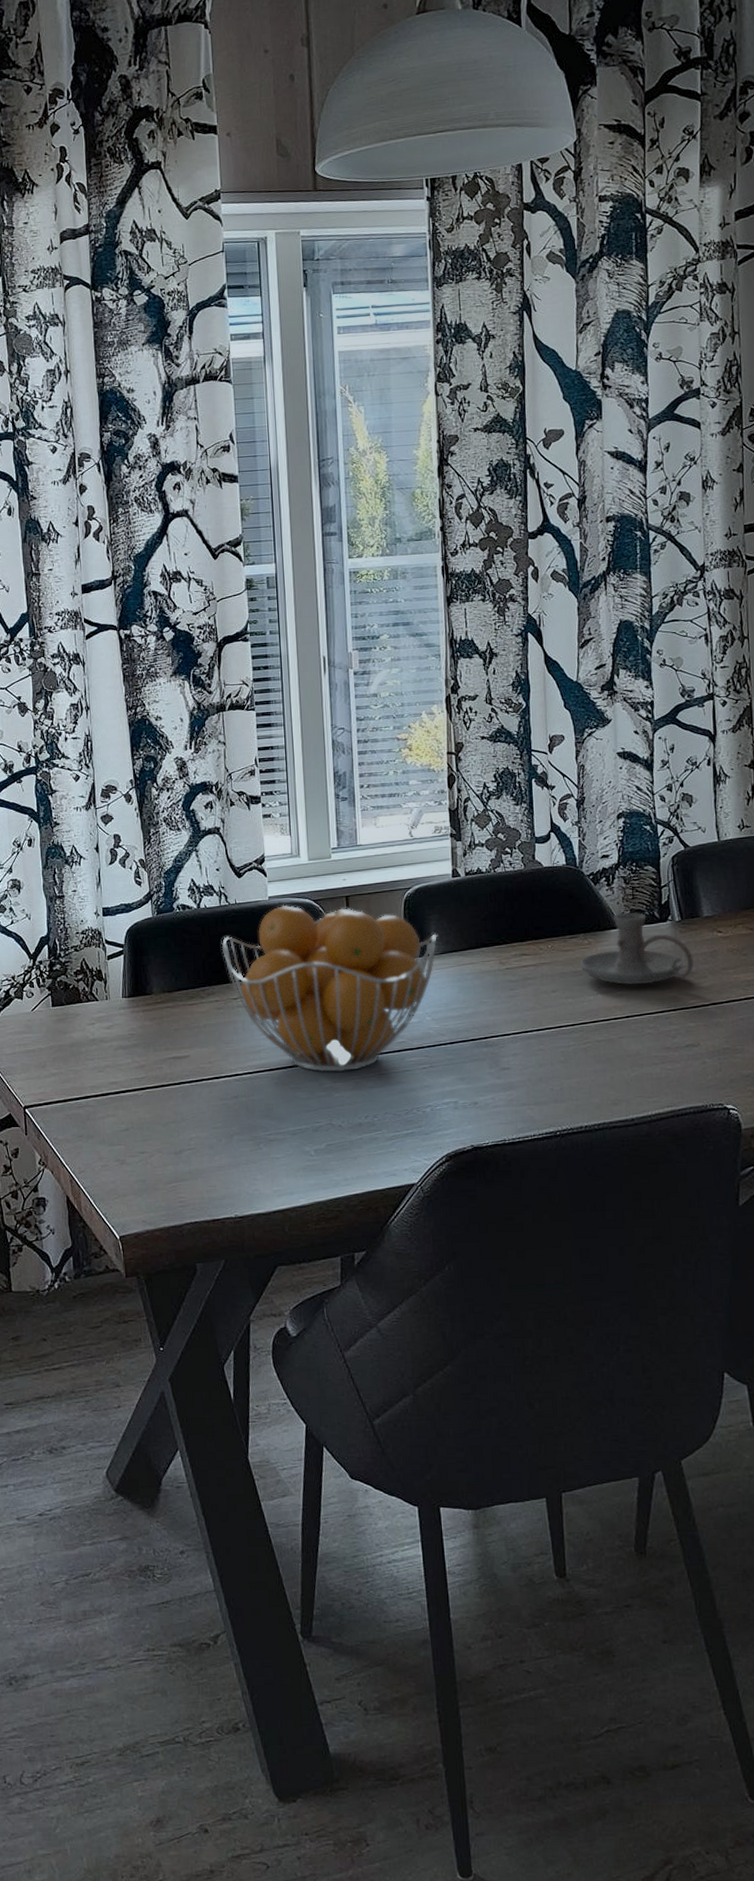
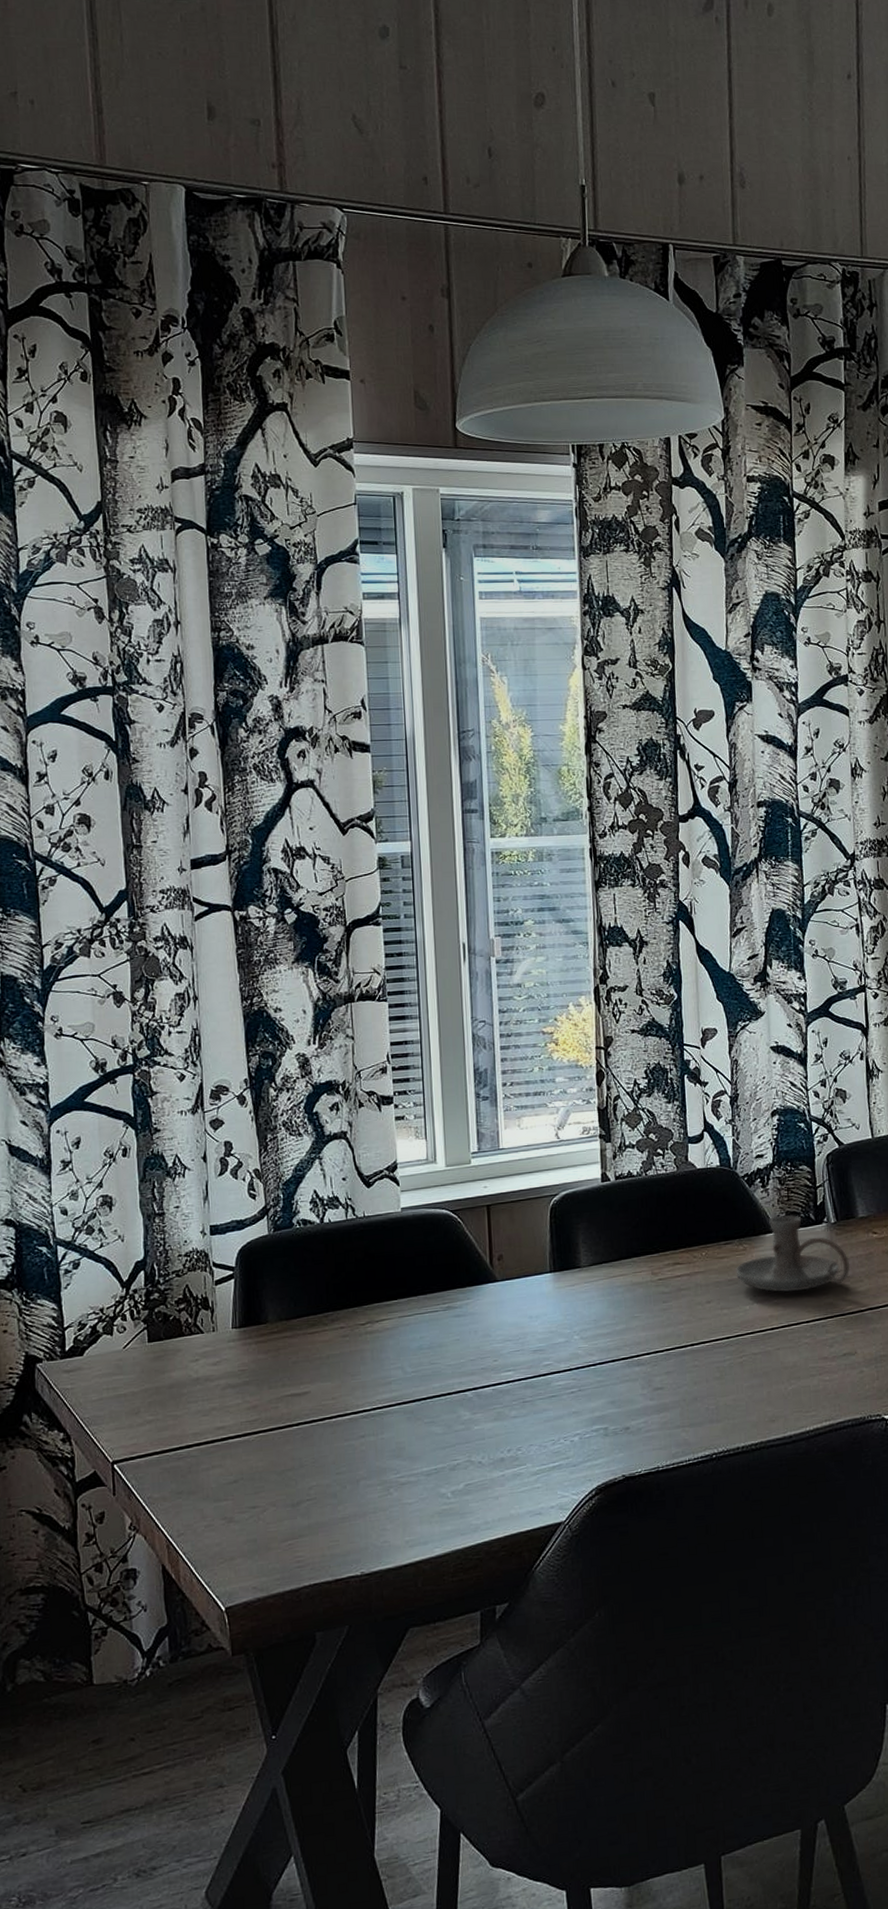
fruit basket: present [221,905,437,1073] -> none [347,1216,586,1403]

